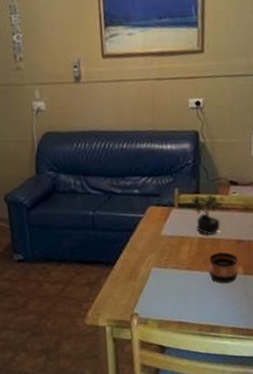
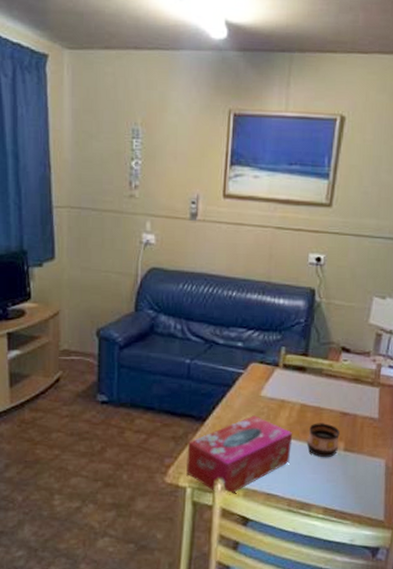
tissue box: none [101,254,196,328] -> present [186,415,293,495]
succulent plant: present [190,194,223,235] -> none [296,357,332,403]

